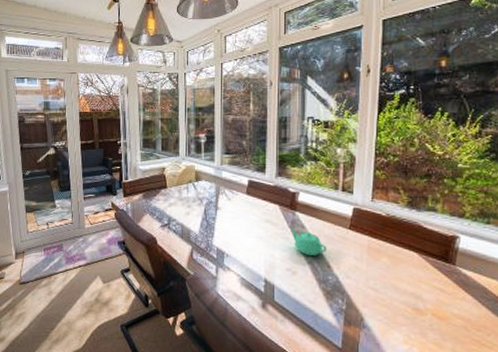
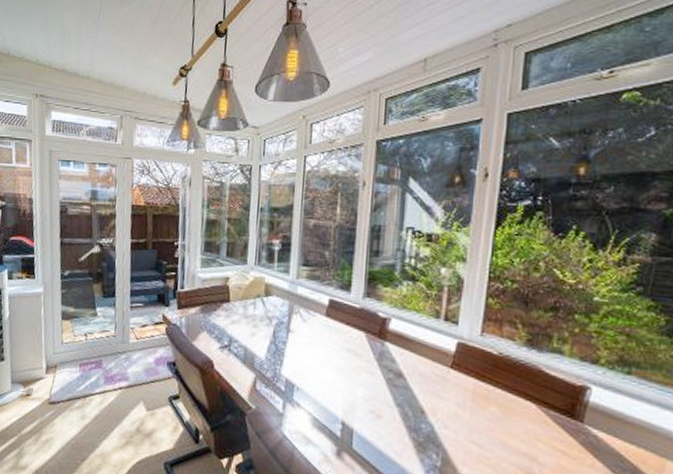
teapot: present [290,228,326,256] -> none [377,362,421,397]

